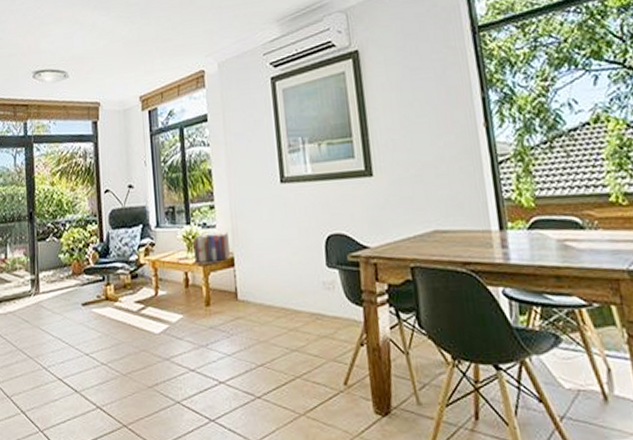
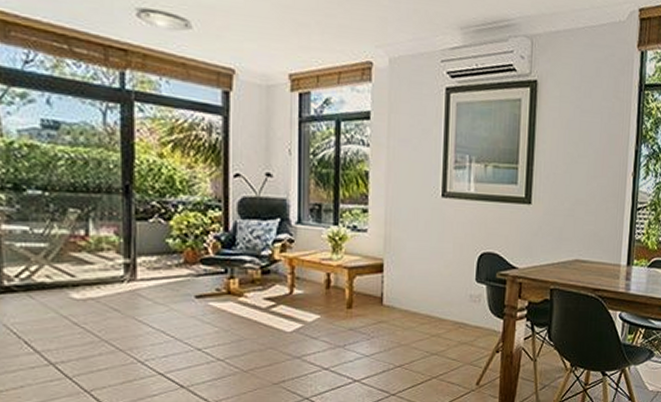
books: present [193,231,231,262] -> none [340,236,381,266]

